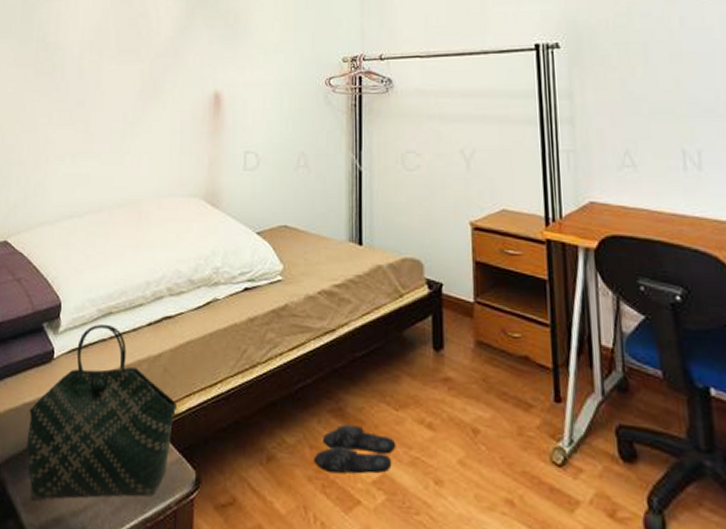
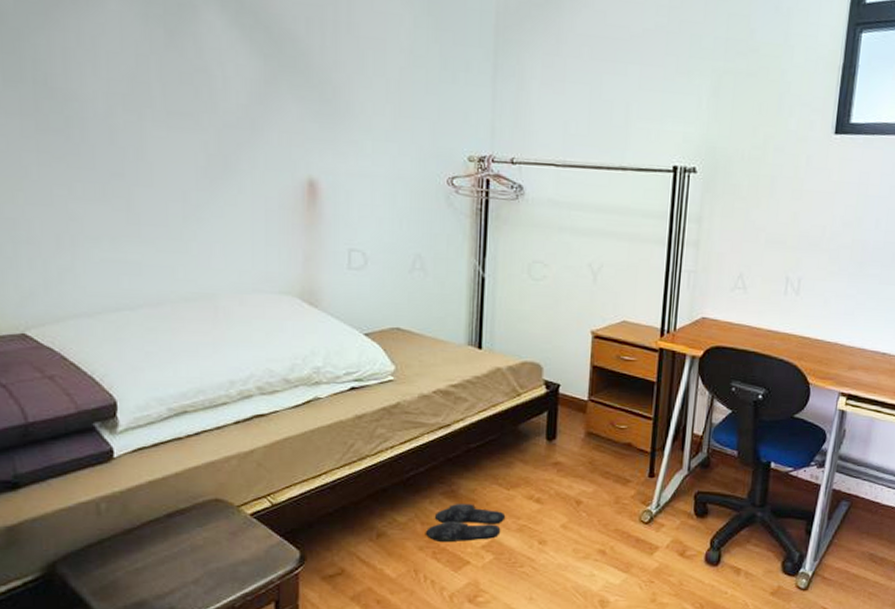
tote bag: present [26,324,176,502] -> none [87,422,275,591]

